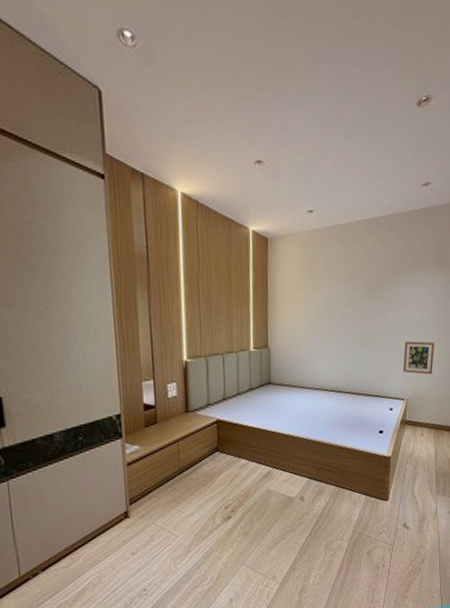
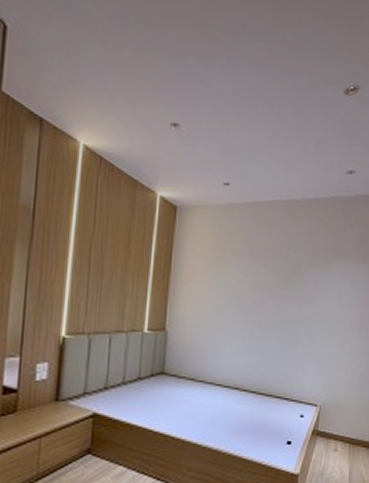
picture frame: present [403,341,435,375] -> none [317,338,354,379]

